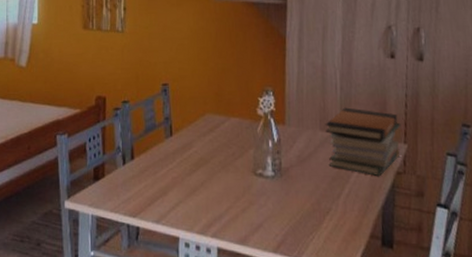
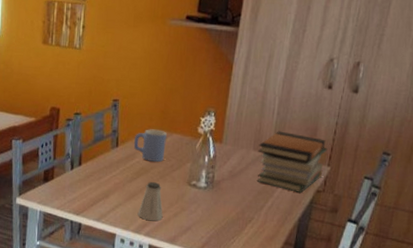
mug: none [188,114,225,150] -> present [133,129,168,162]
saltshaker: none [201,174,230,220] -> present [137,182,163,221]

